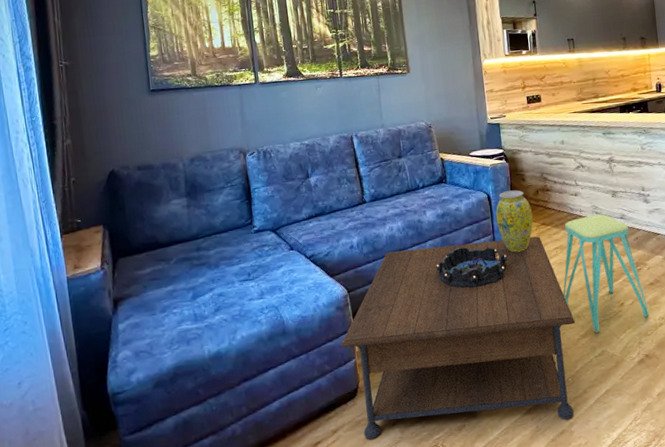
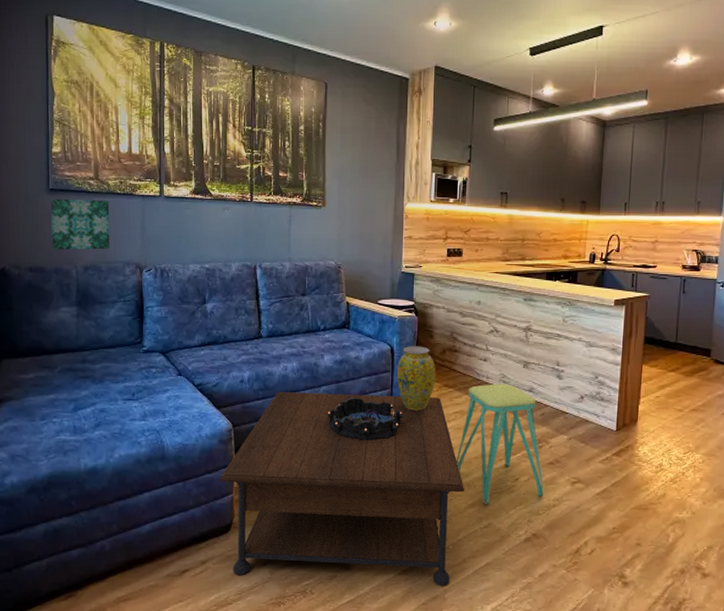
wall art: none [152,94,213,147] -> present [50,198,110,250]

